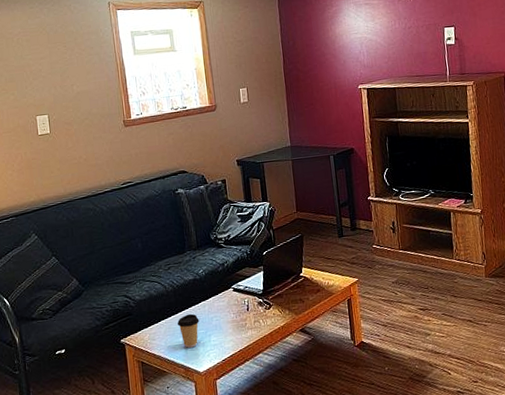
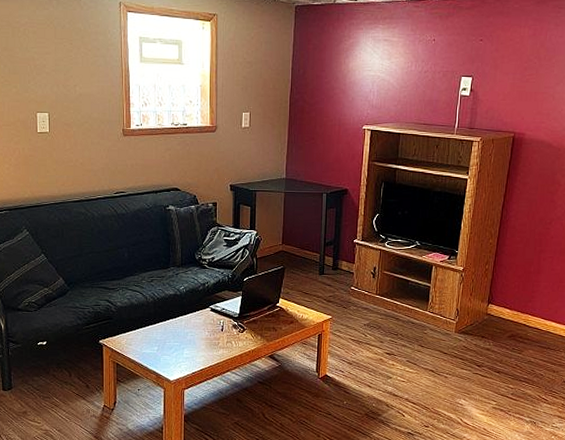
coffee cup: present [177,313,199,348] -> none [153,326,175,357]

